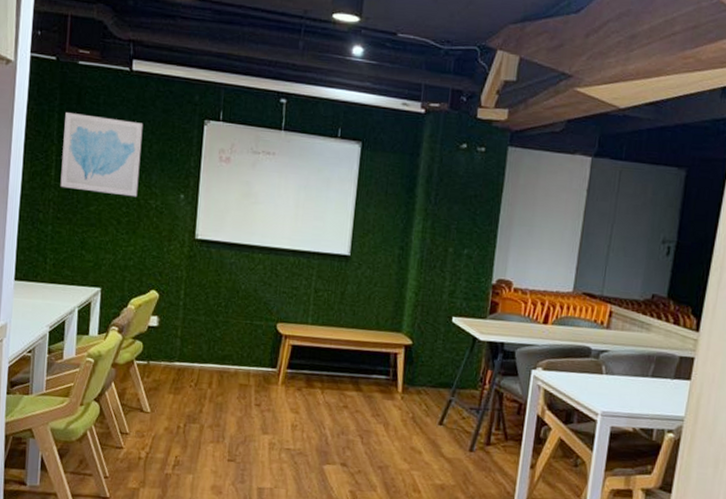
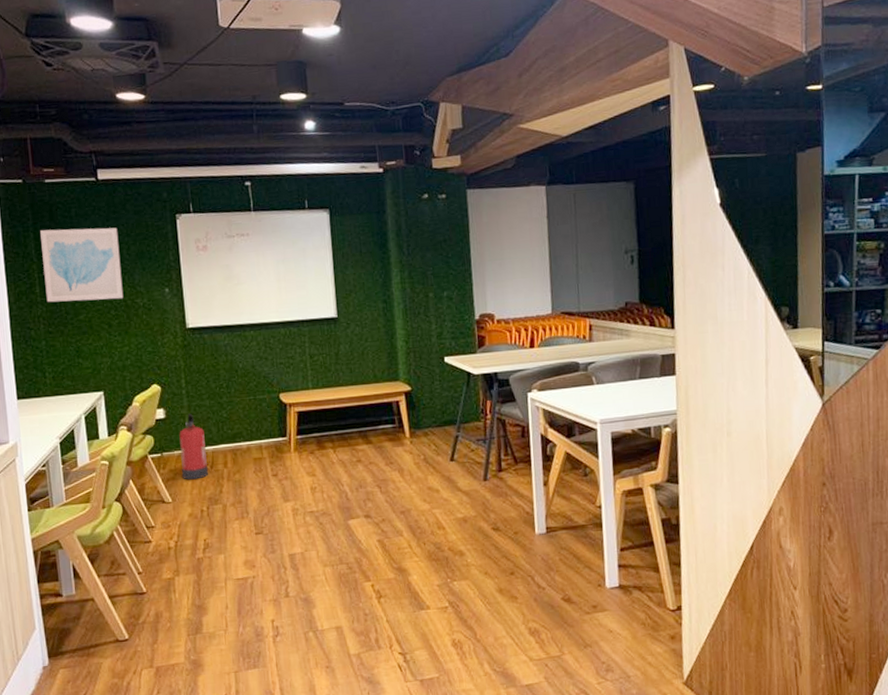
fire extinguisher: none [164,326,195,395] -> present [179,413,209,480]

